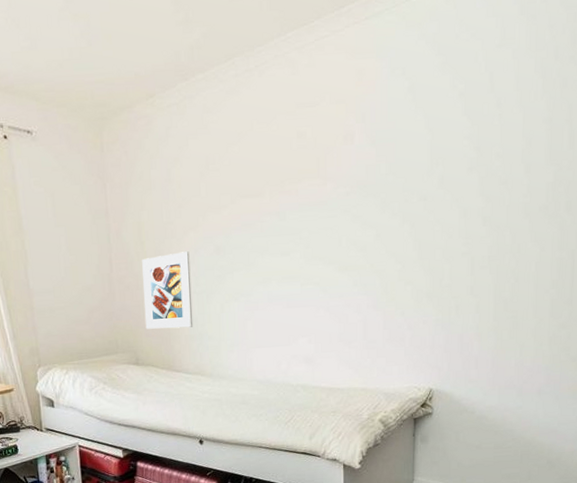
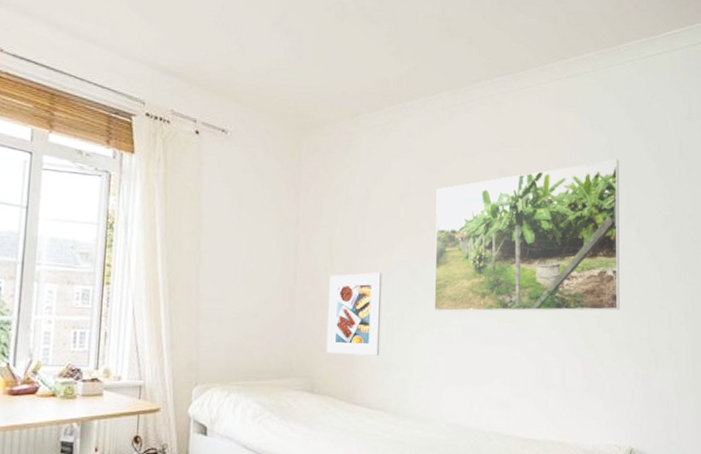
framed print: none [235,103,422,282] -> present [434,158,620,312]

